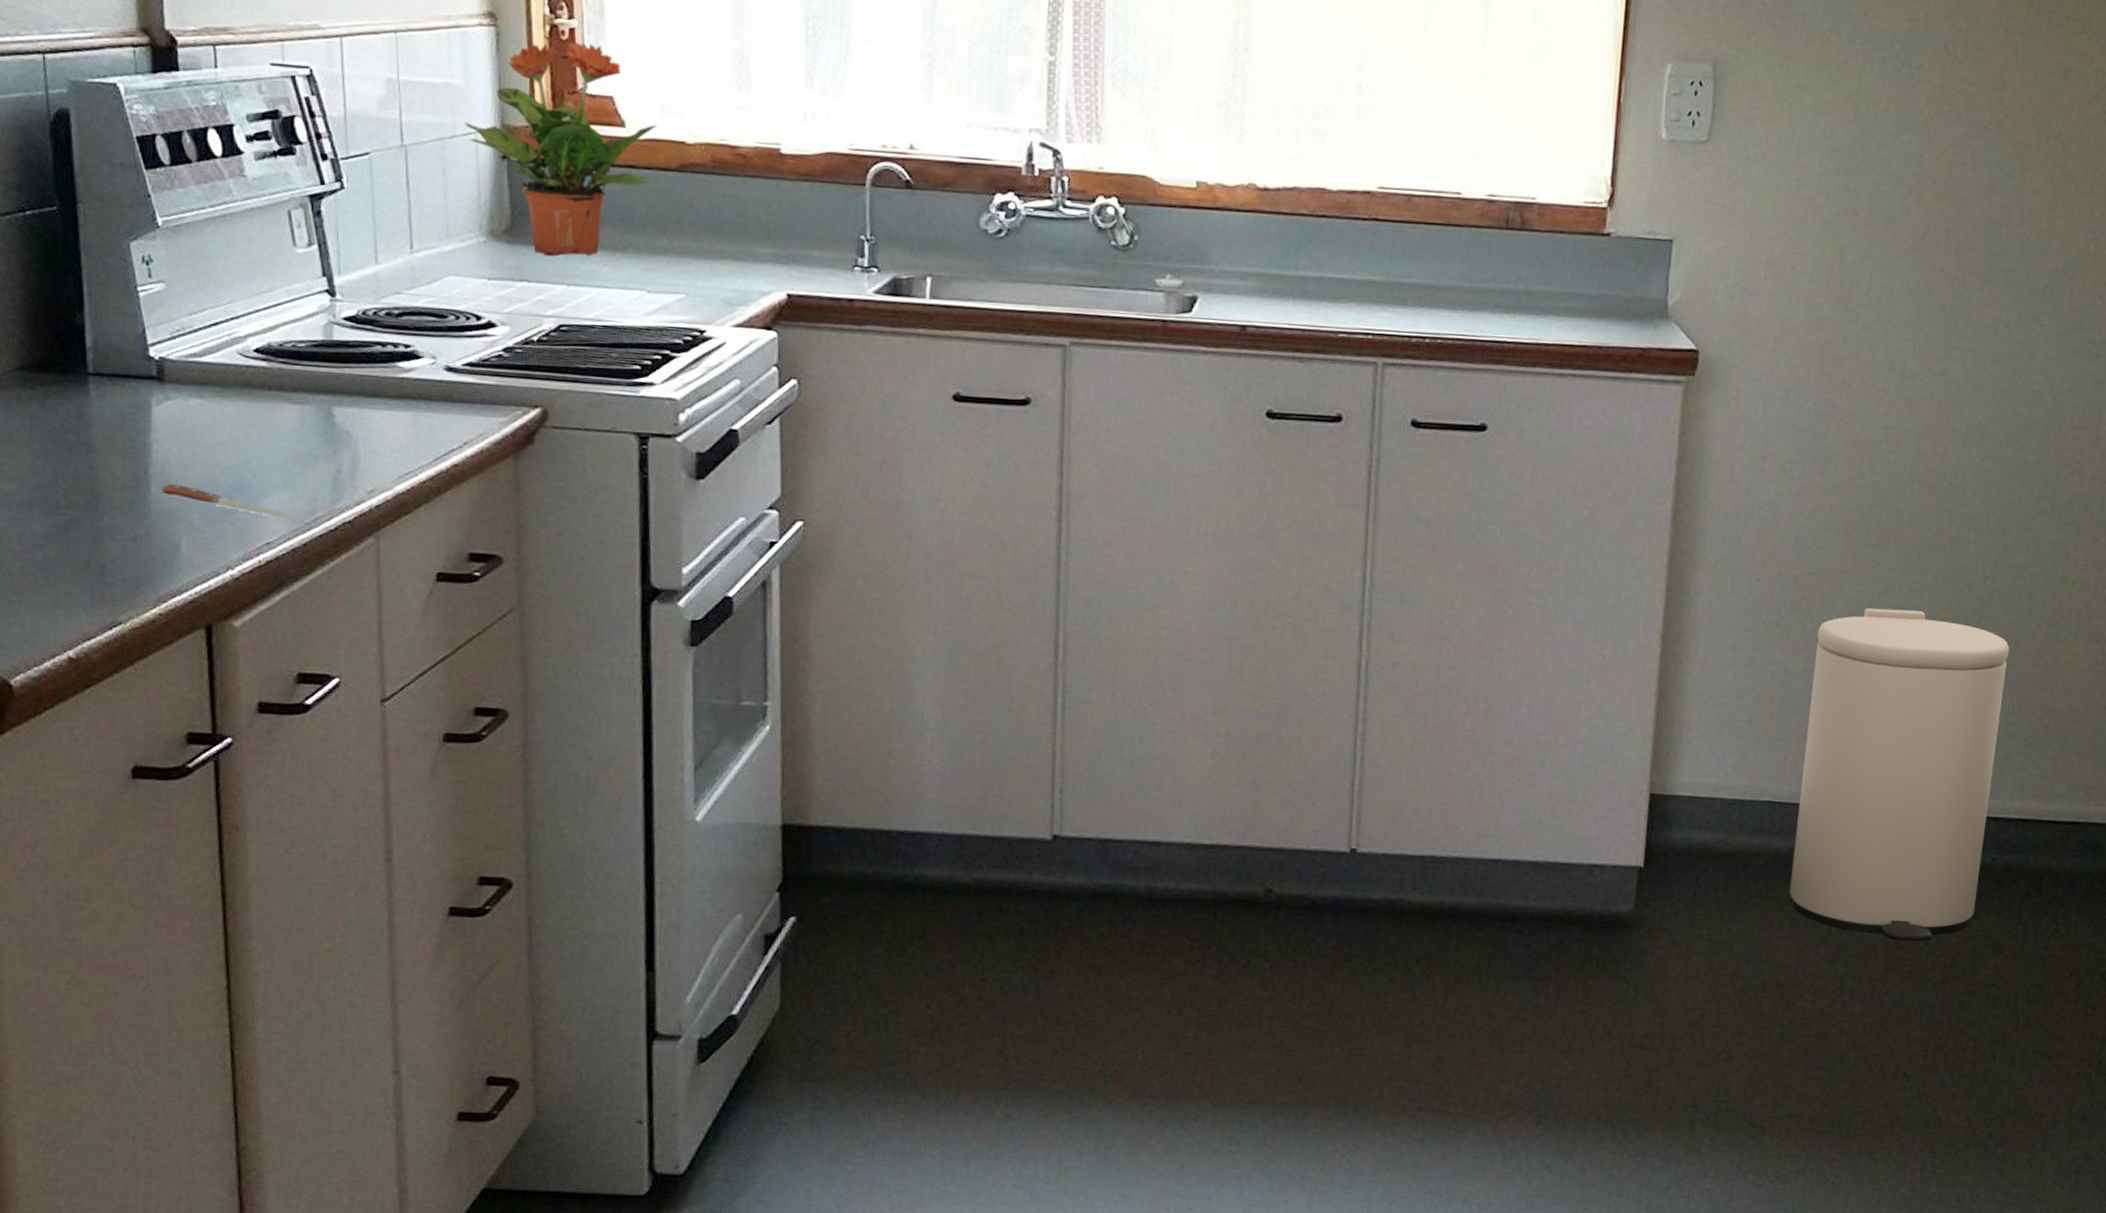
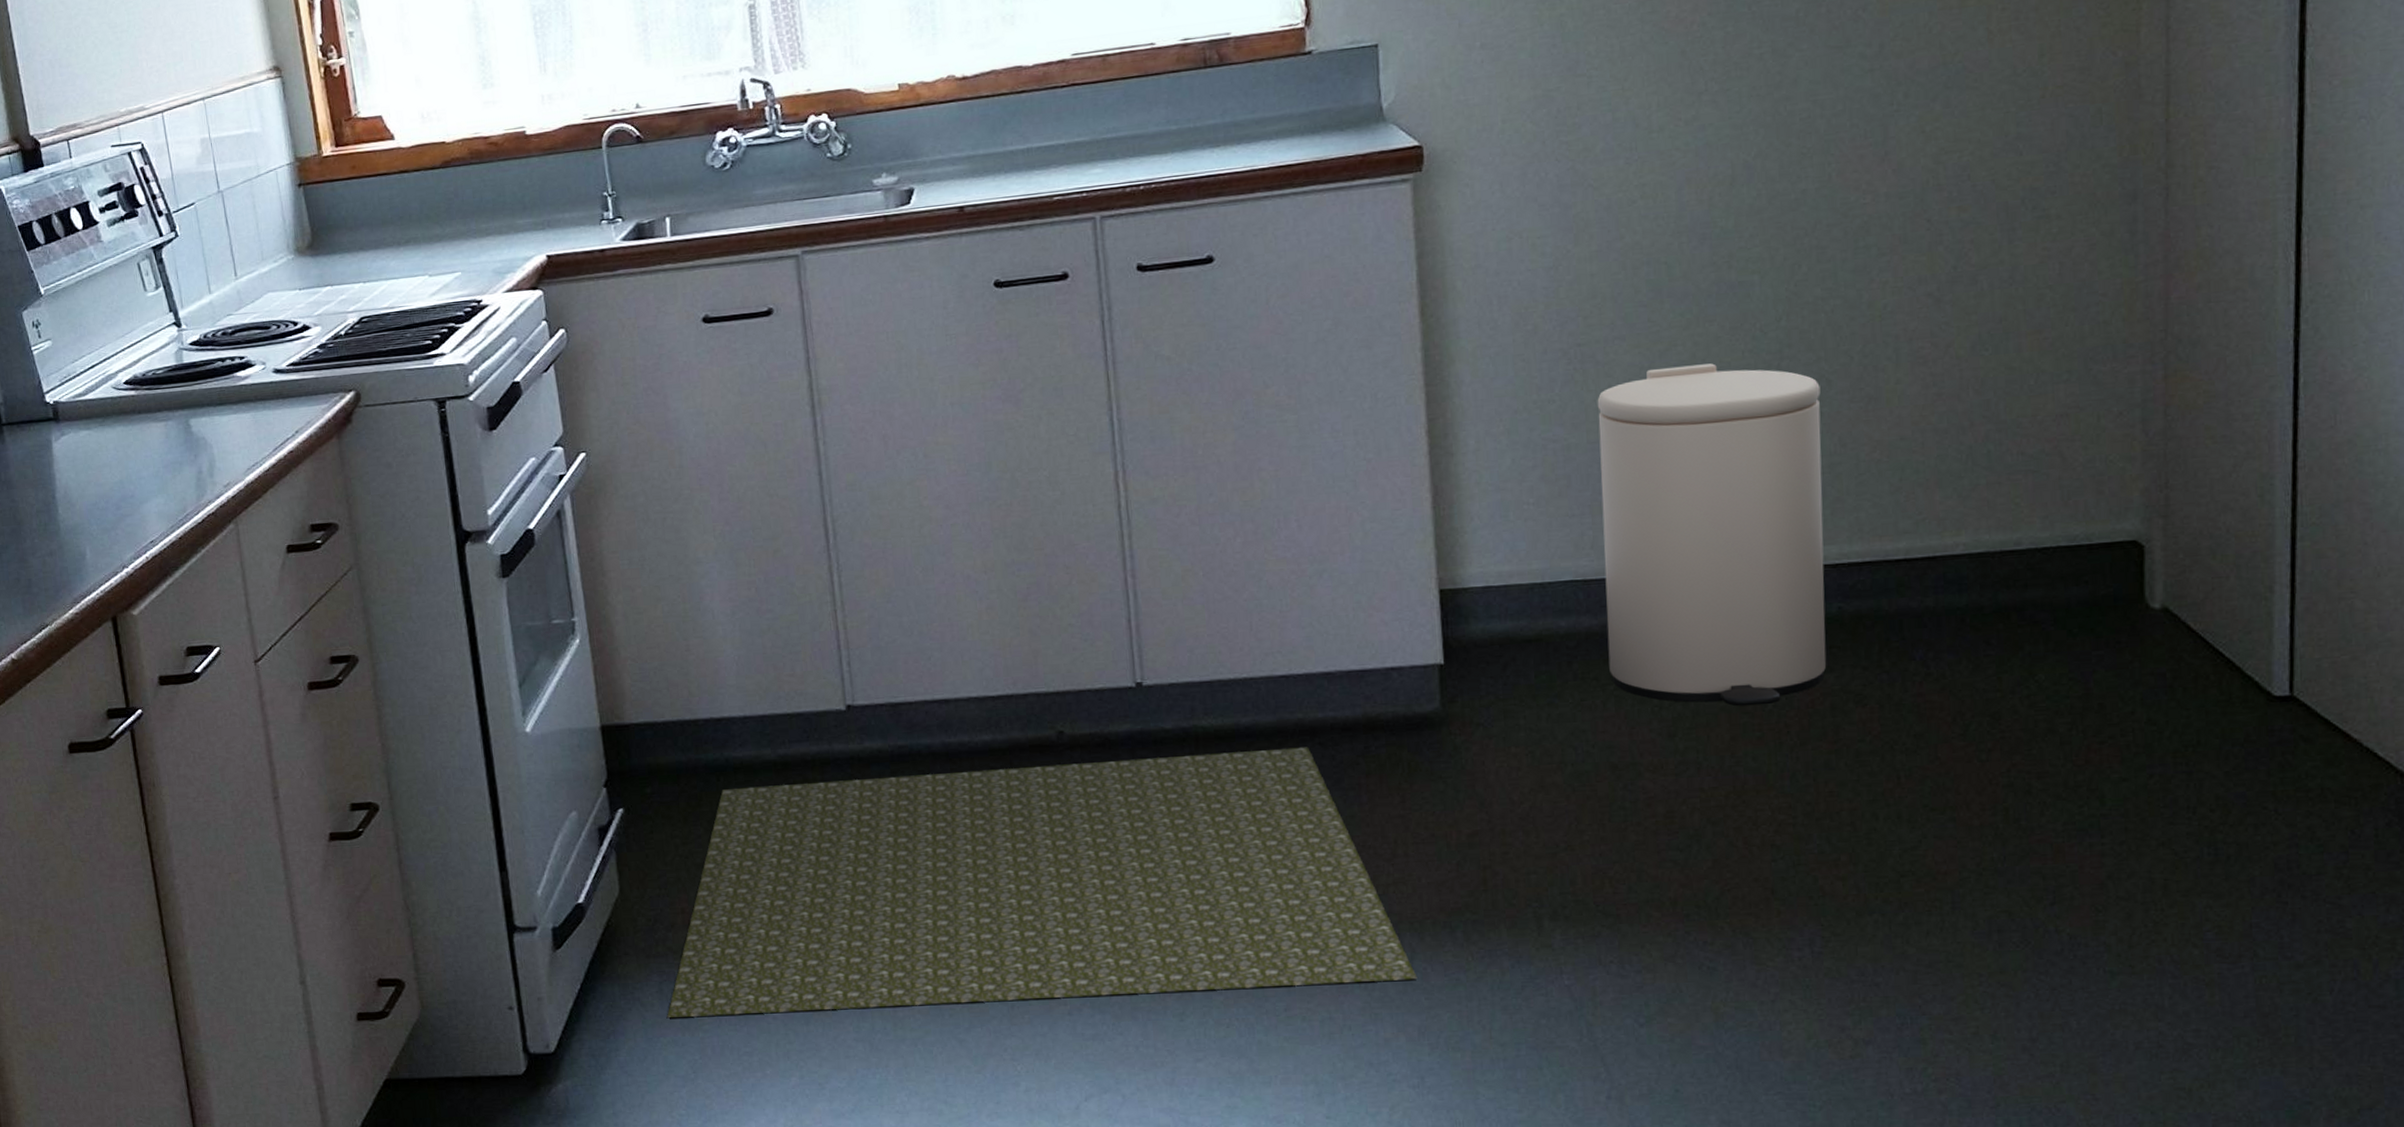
kitchen knife: present [161,484,296,519] -> none [66,504,171,518]
potted plant: present [465,42,656,257] -> none [266,74,420,261]
floor mat: none [816,909,1575,1172] -> present [667,747,1418,1017]

